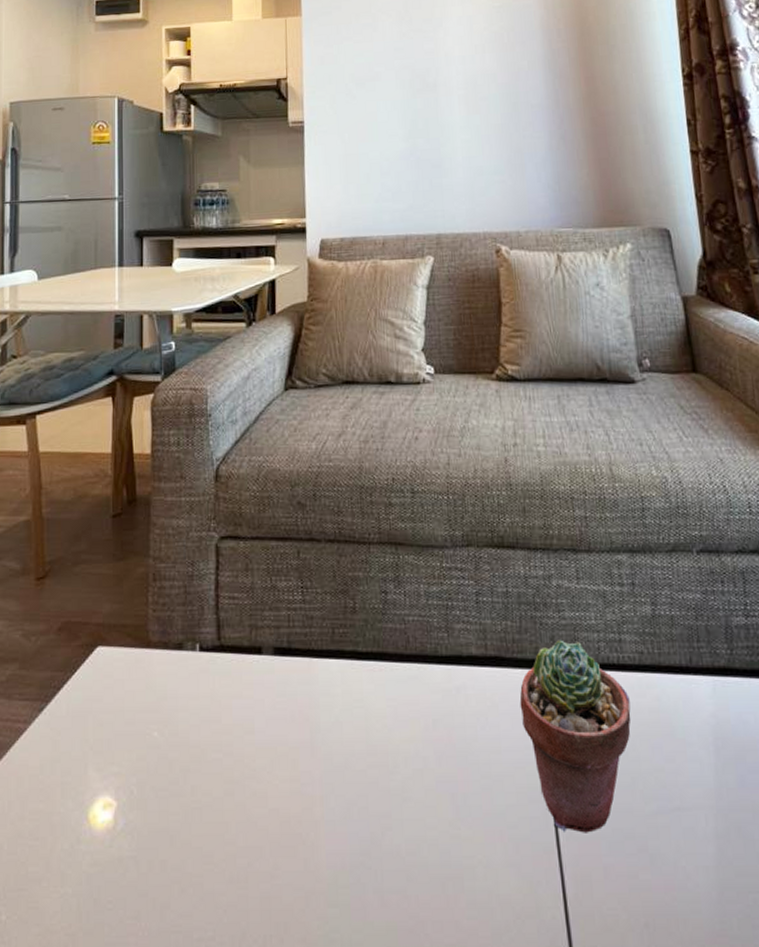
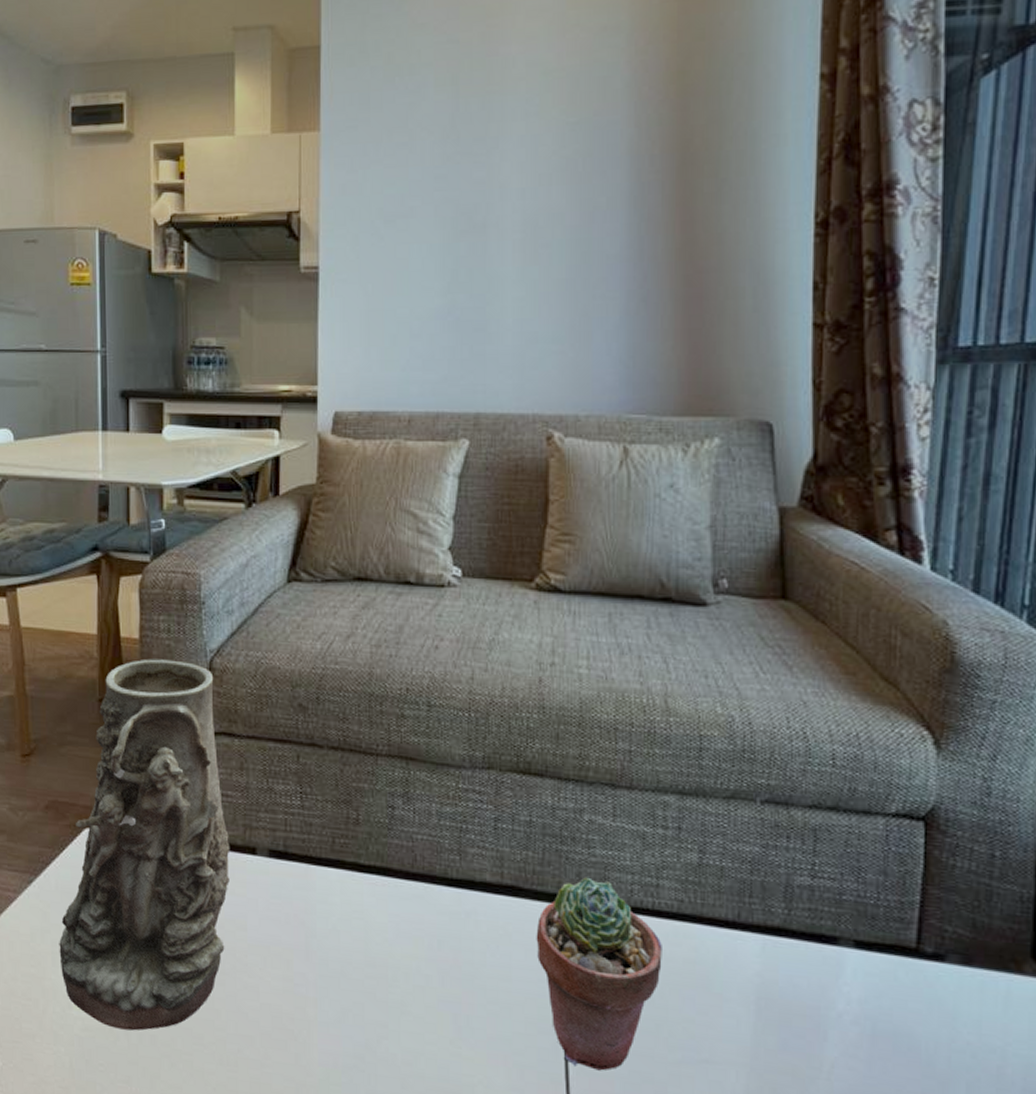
vase: none [69,471,238,859] -> present [59,659,230,1031]

